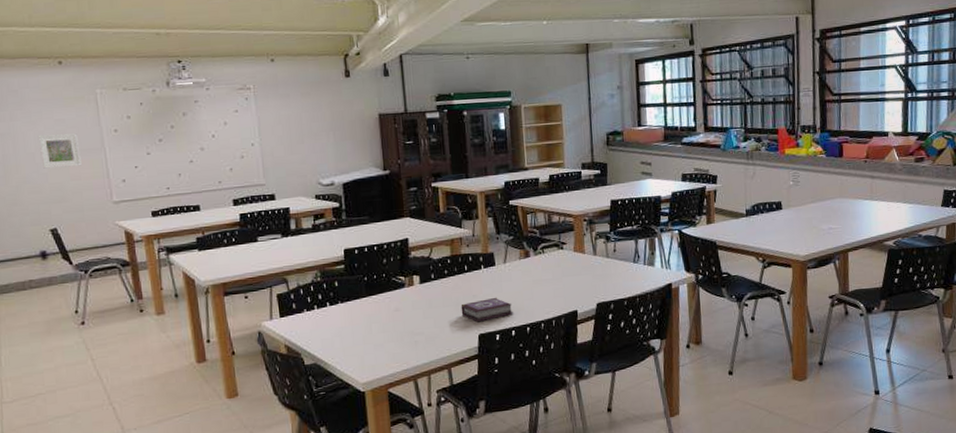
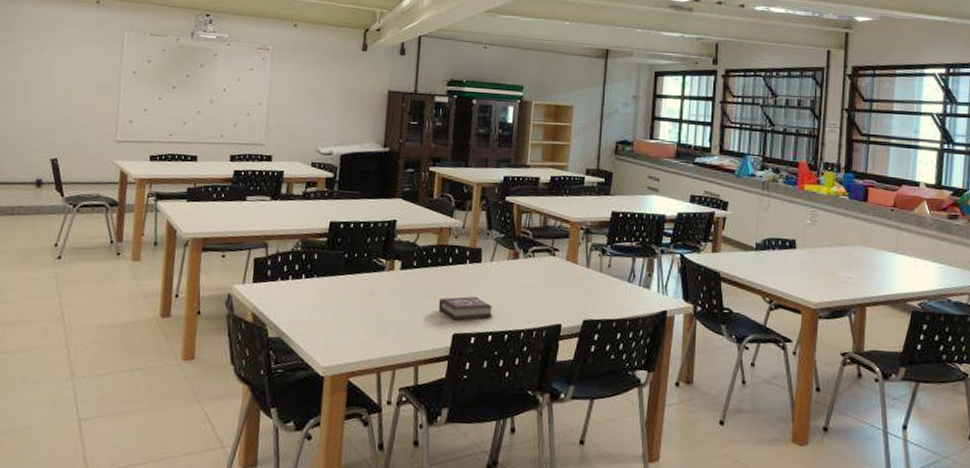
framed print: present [37,133,82,169] -> none [59,66,98,102]

